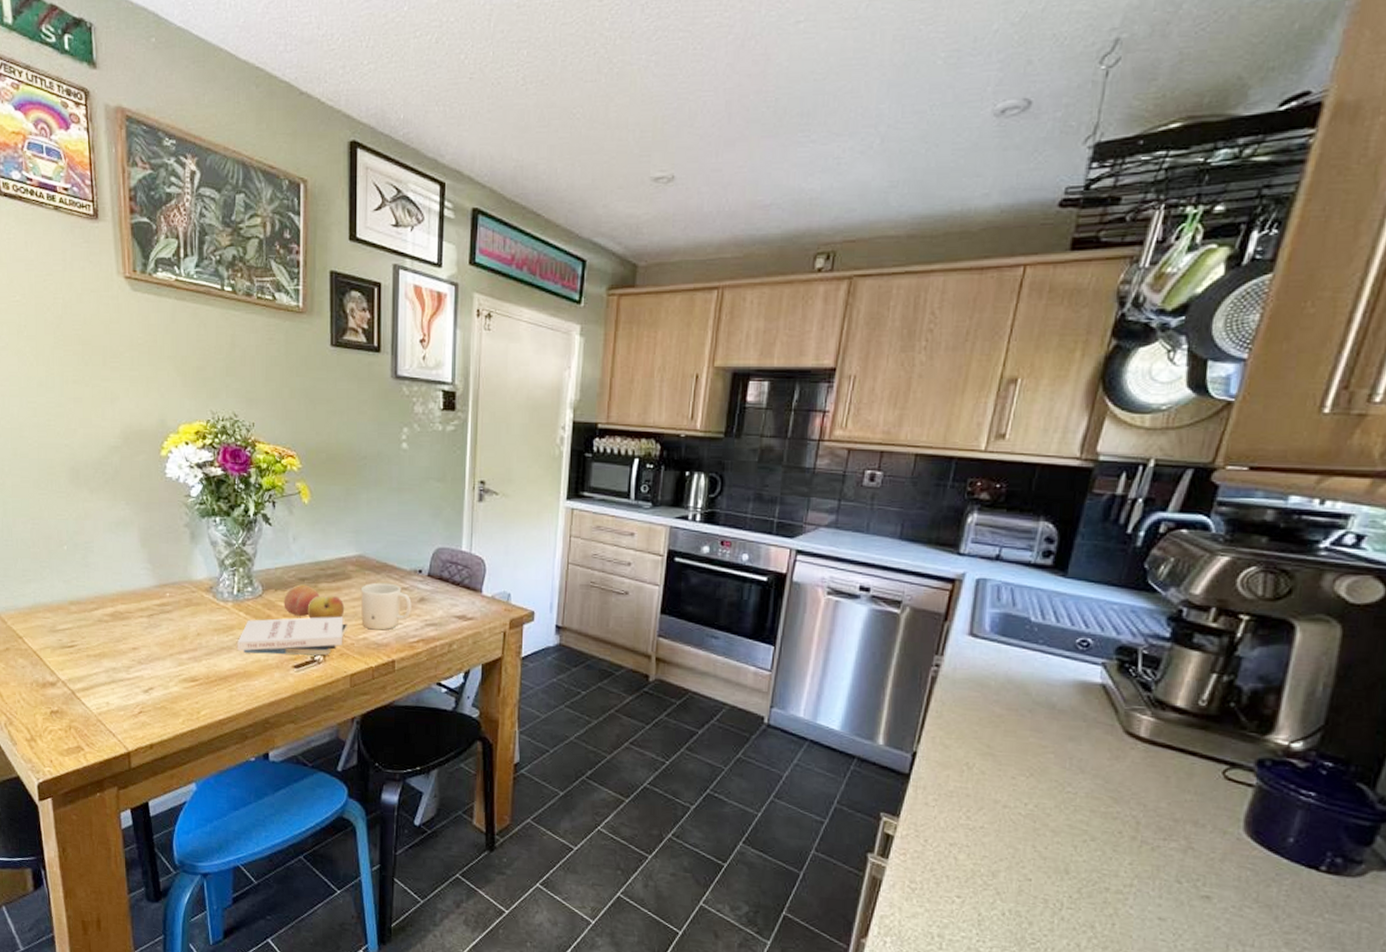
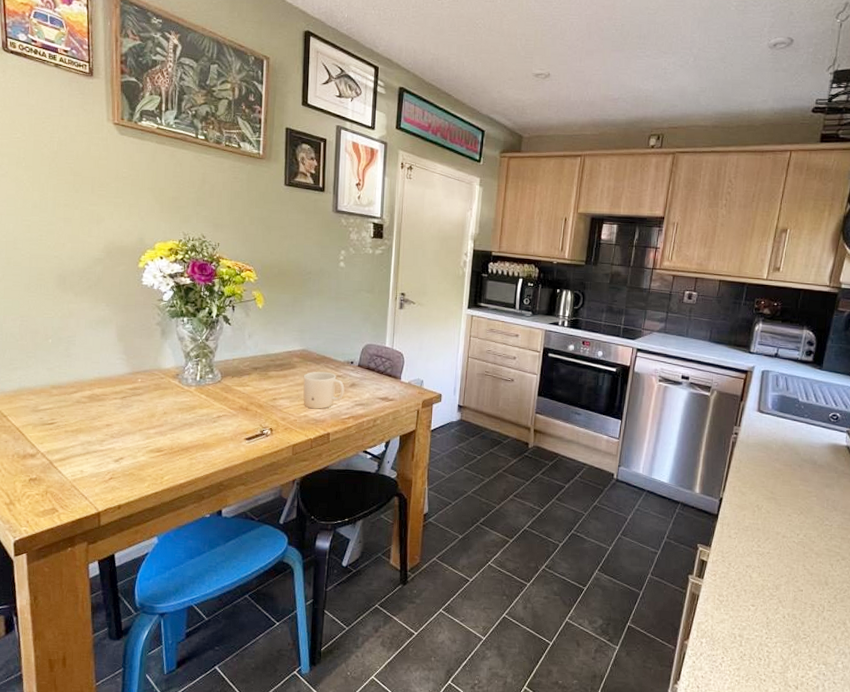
books: present [237,616,348,656] -> none [198,398,292,430]
fruit: present [284,584,320,616] -> none [239,372,269,398]
fruit: present [307,595,345,619] -> none [258,381,290,400]

